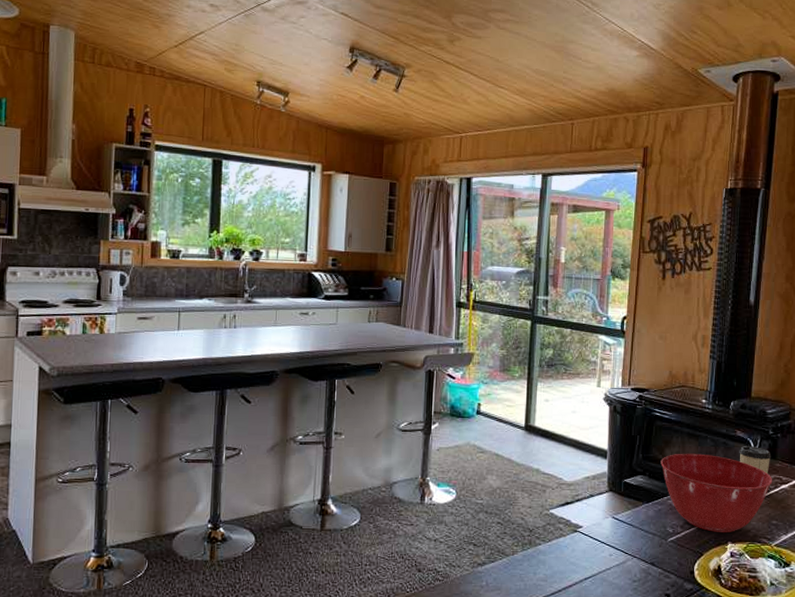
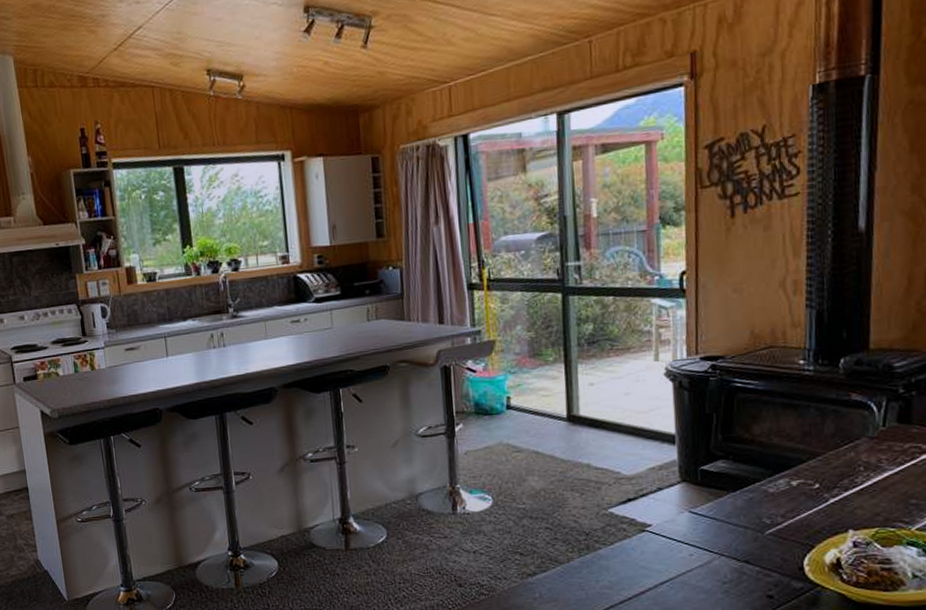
mixing bowl: present [660,453,773,533] -> none [747,426,909,520]
cup: present [739,446,771,474] -> none [856,410,904,443]

